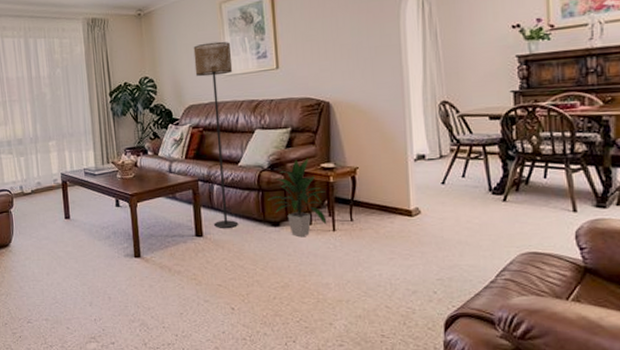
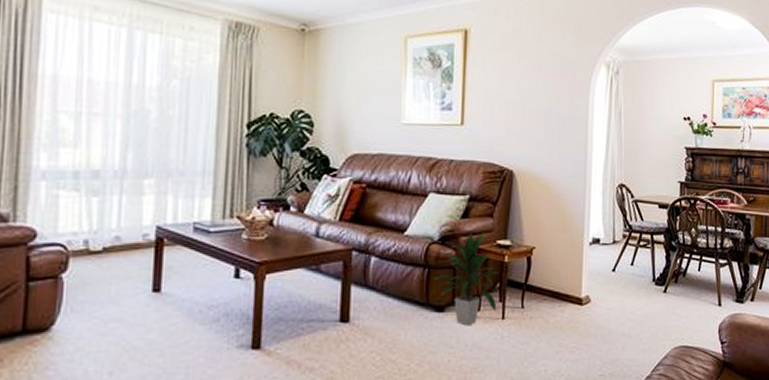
floor lamp: present [193,41,239,228] -> none [365,80,413,312]

